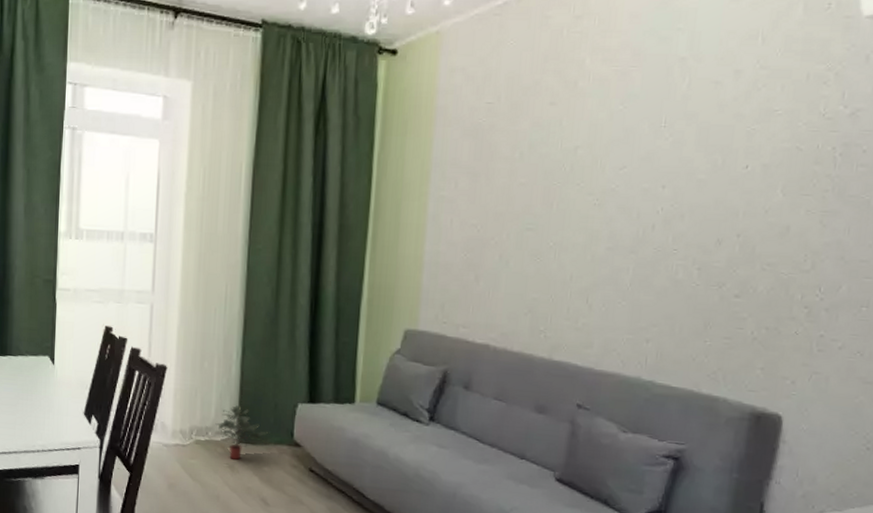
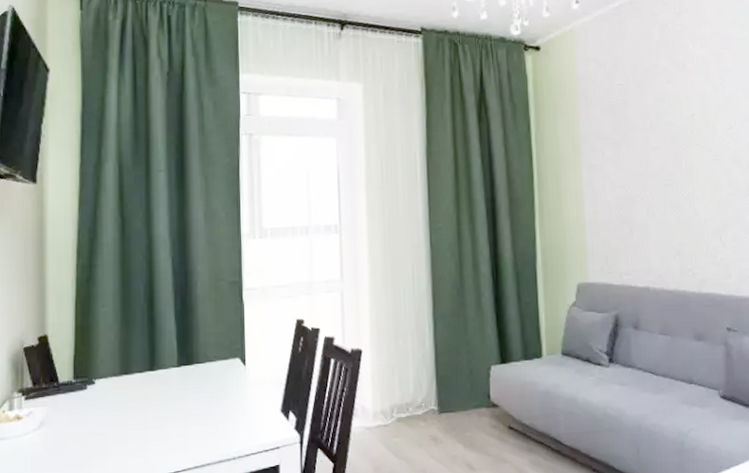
potted plant: present [215,405,269,460] -> none [415,376,467,431]

